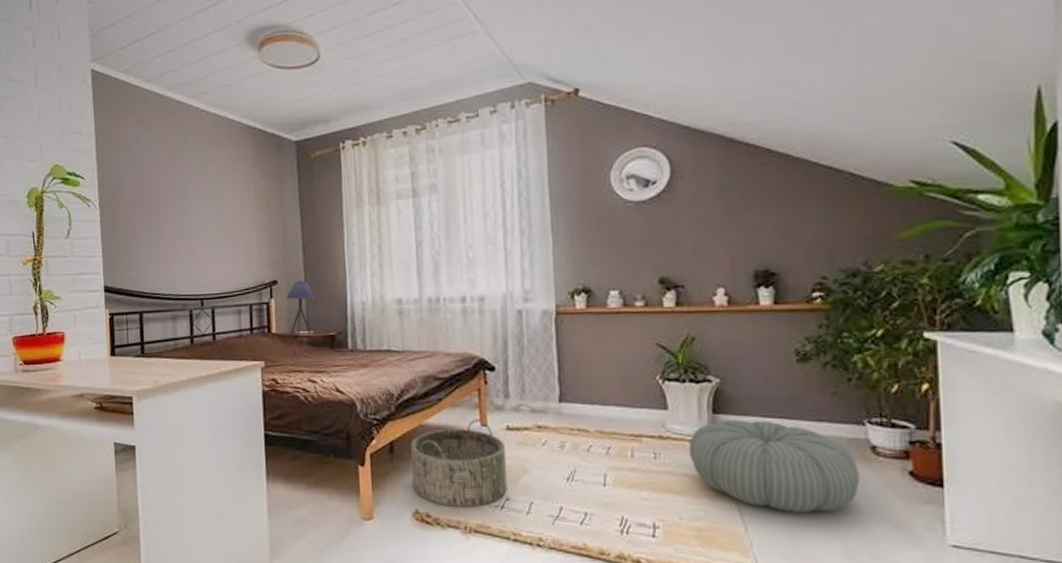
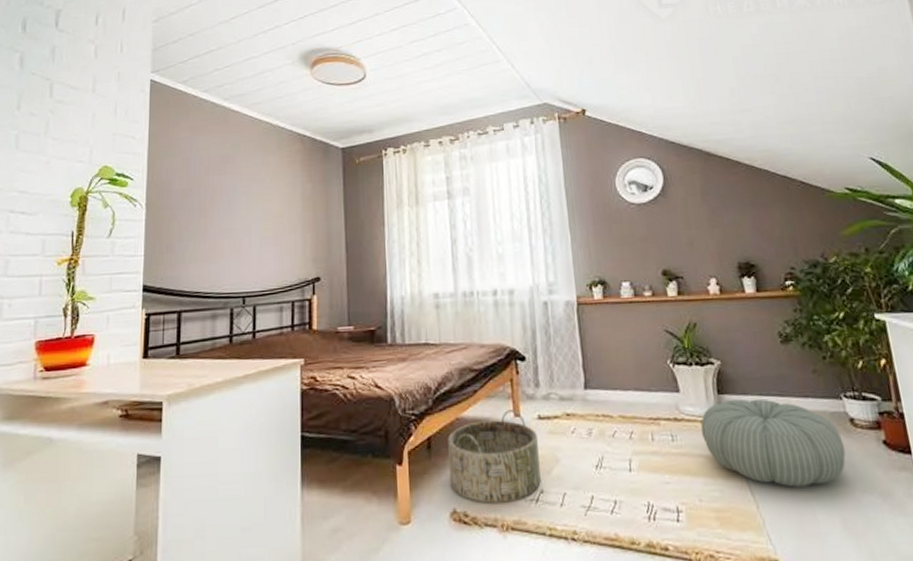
table lamp: present [286,280,314,337] -> none [328,277,356,333]

